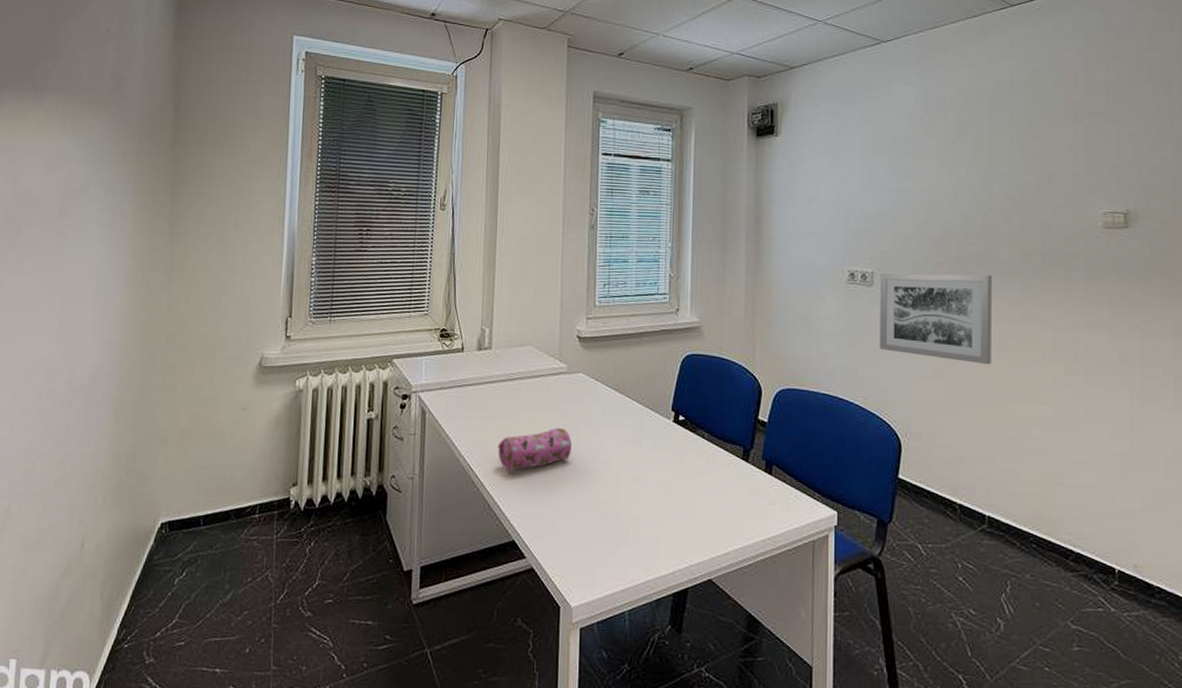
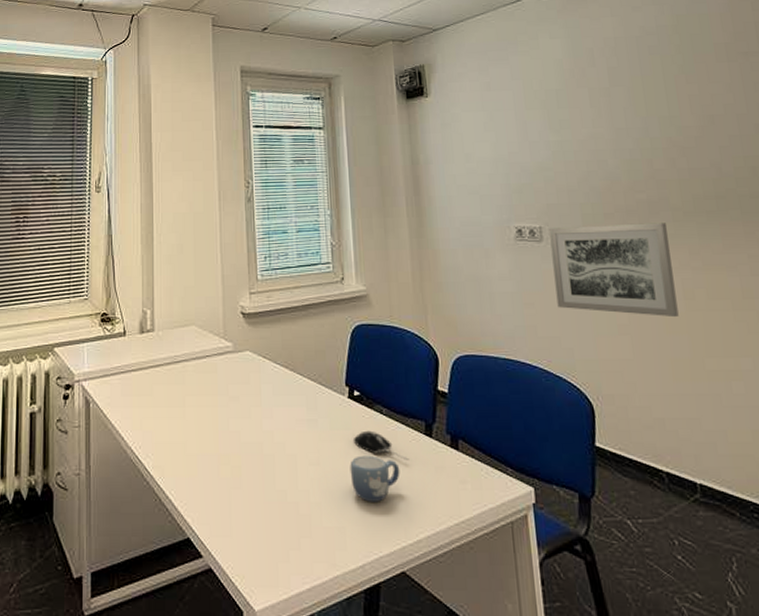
pencil case: present [497,427,572,471] -> none [165,410,244,461]
mug: none [669,475,716,518] -> present [350,455,400,502]
computer mouse: none [674,452,725,483] -> present [353,430,409,461]

